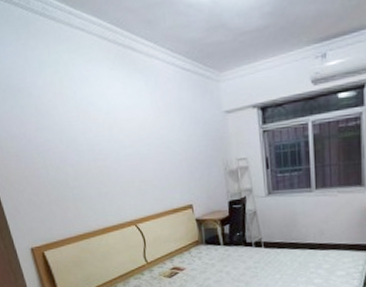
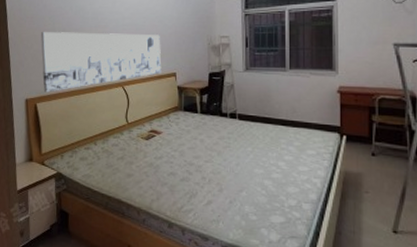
wall art: none [32,163,176,239] -> present [41,32,162,92]

